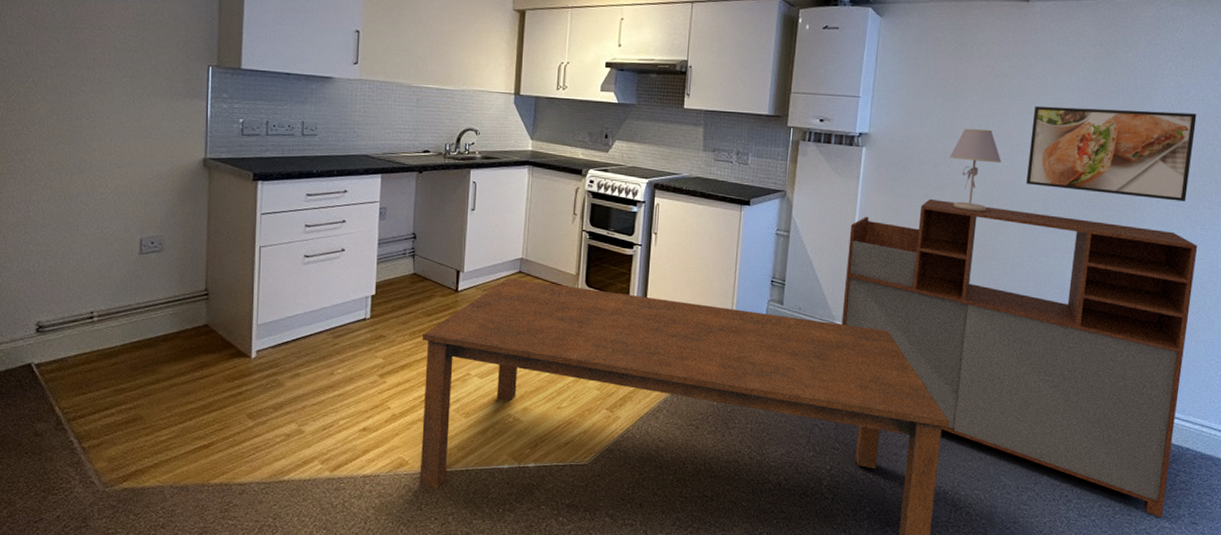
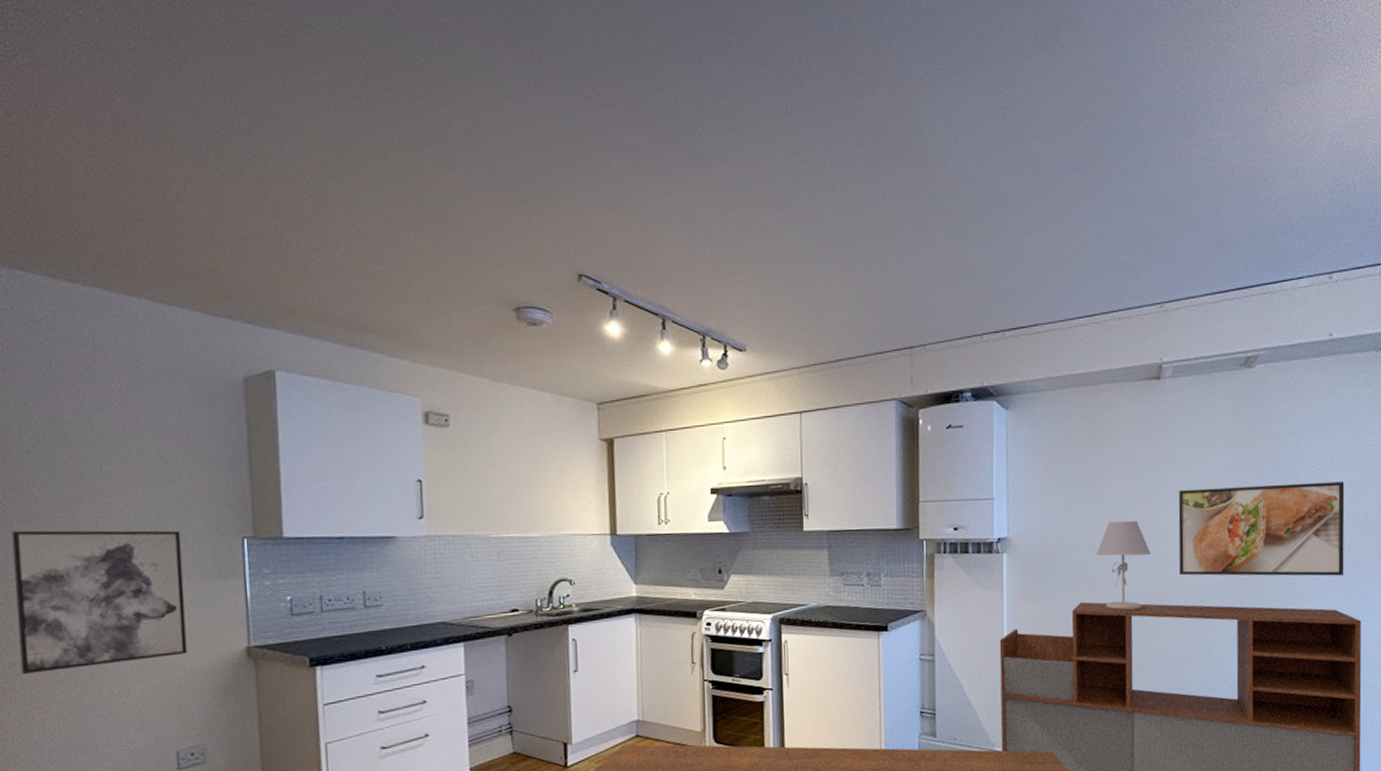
wall art: none [25,41,158,162] -> present [12,530,188,675]

